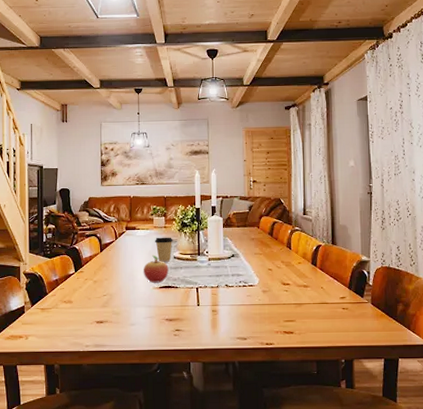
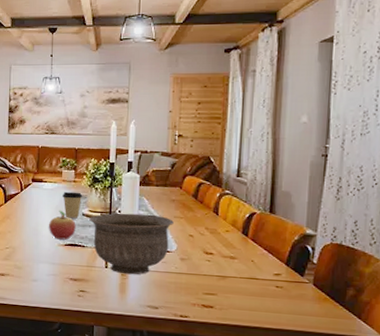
bowl: none [180,253,254,310] -> present [89,213,174,275]

